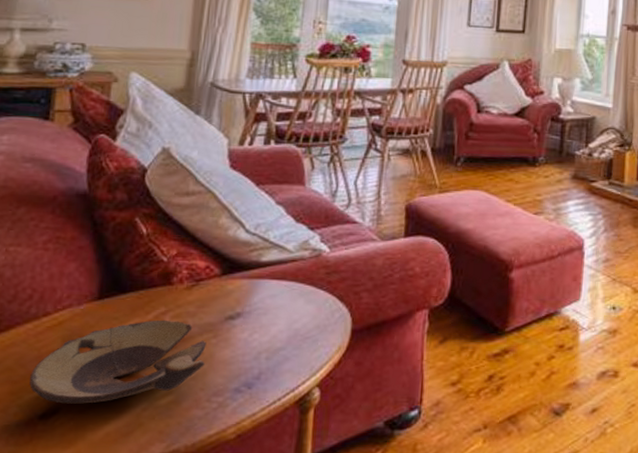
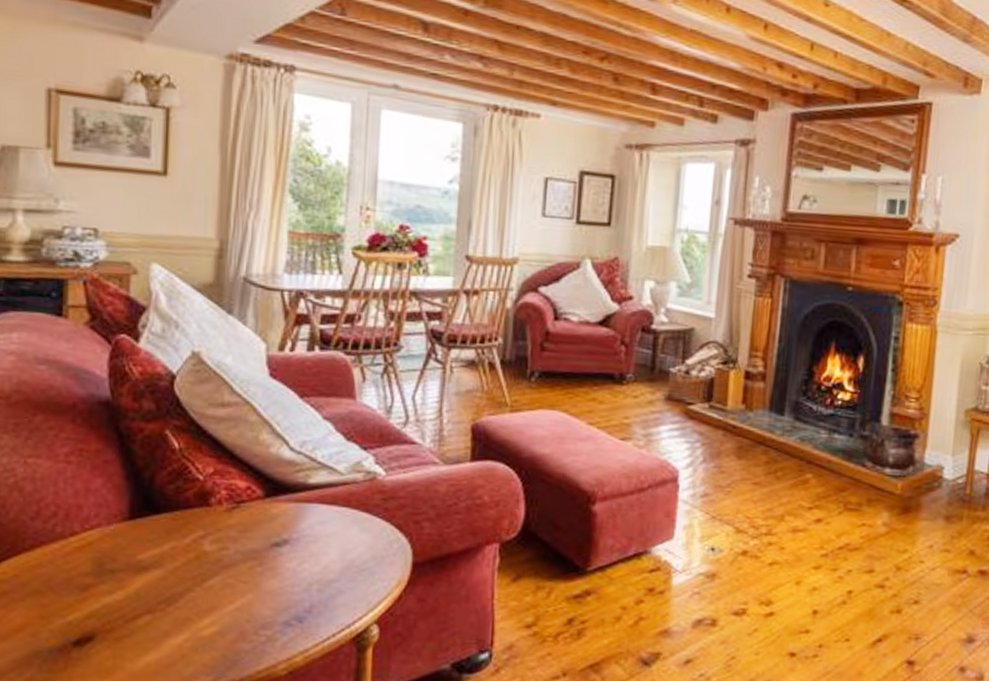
oil lamp: present [29,319,207,404] -> none [60,544,251,632]

